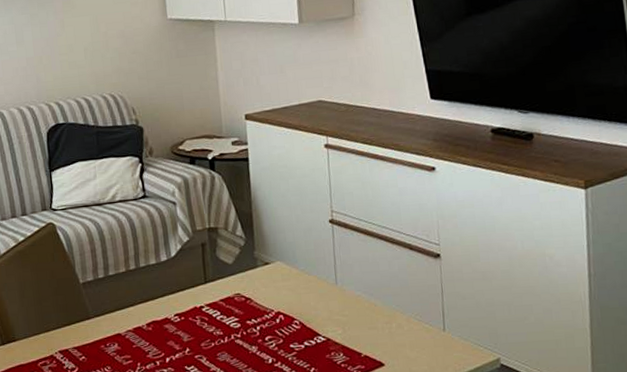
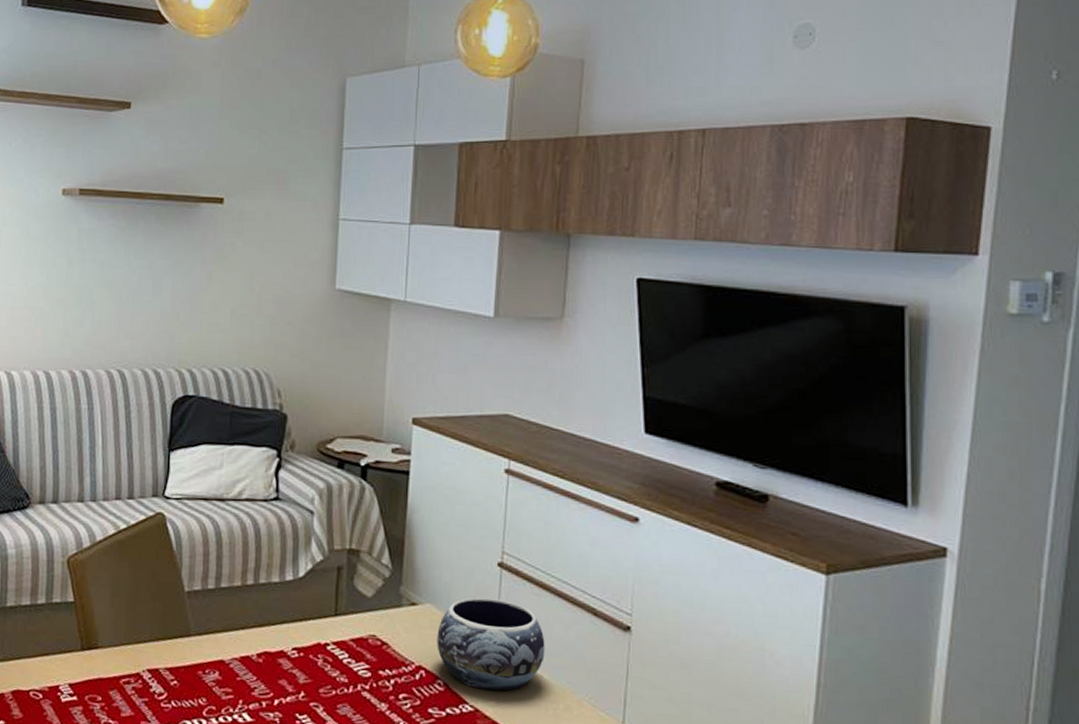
decorative bowl: none [288,249,376,323] -> present [437,597,545,692]

